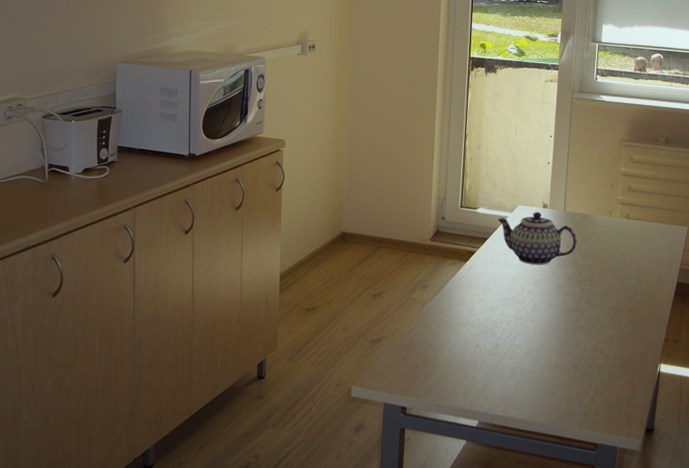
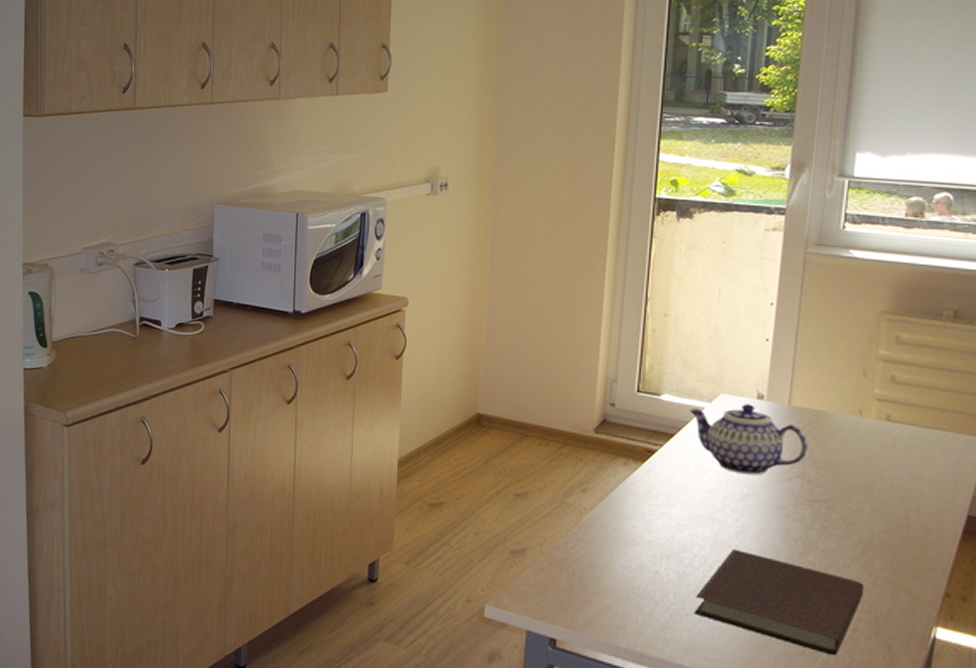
notebook: none [504,321,616,394] -> present [694,548,864,656]

